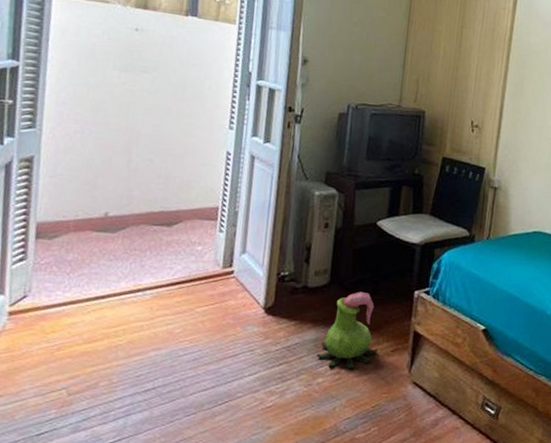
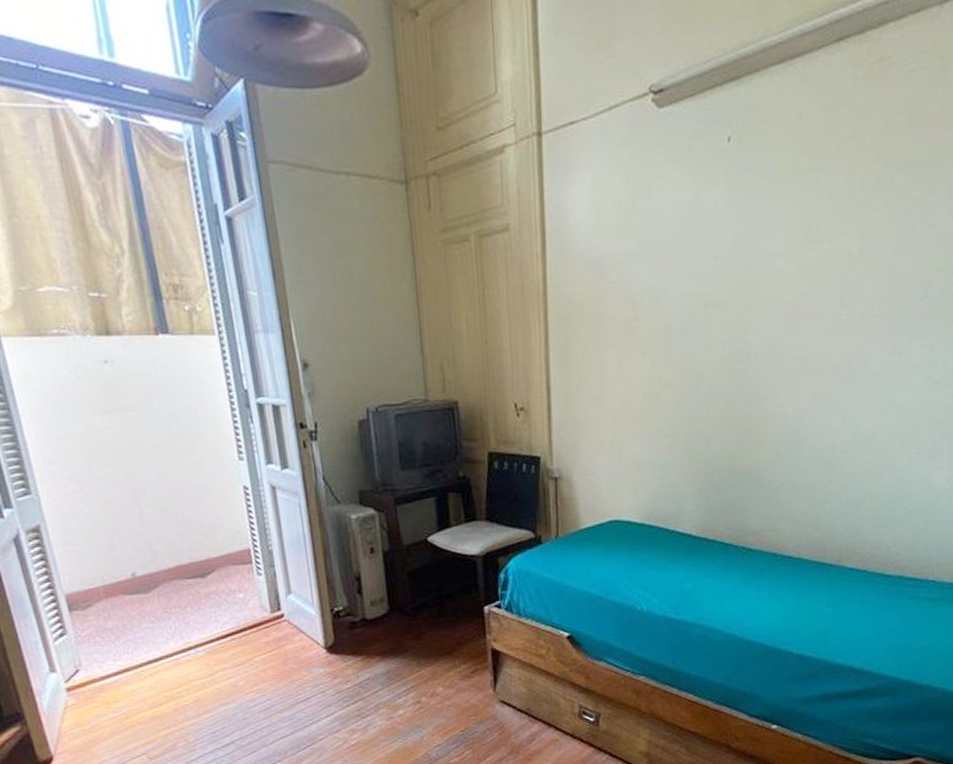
decorative plant: present [316,291,378,369] -> none [391,615,456,698]

